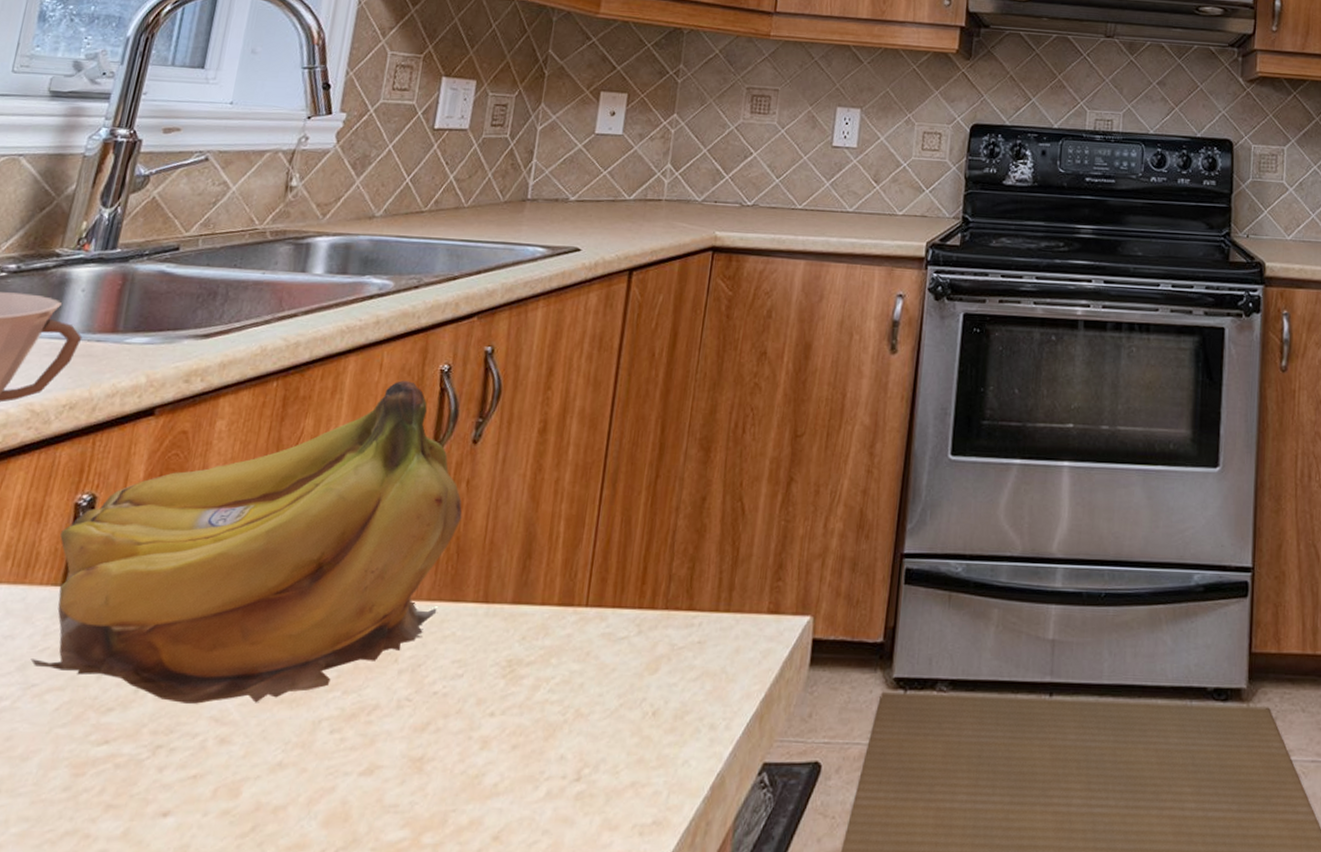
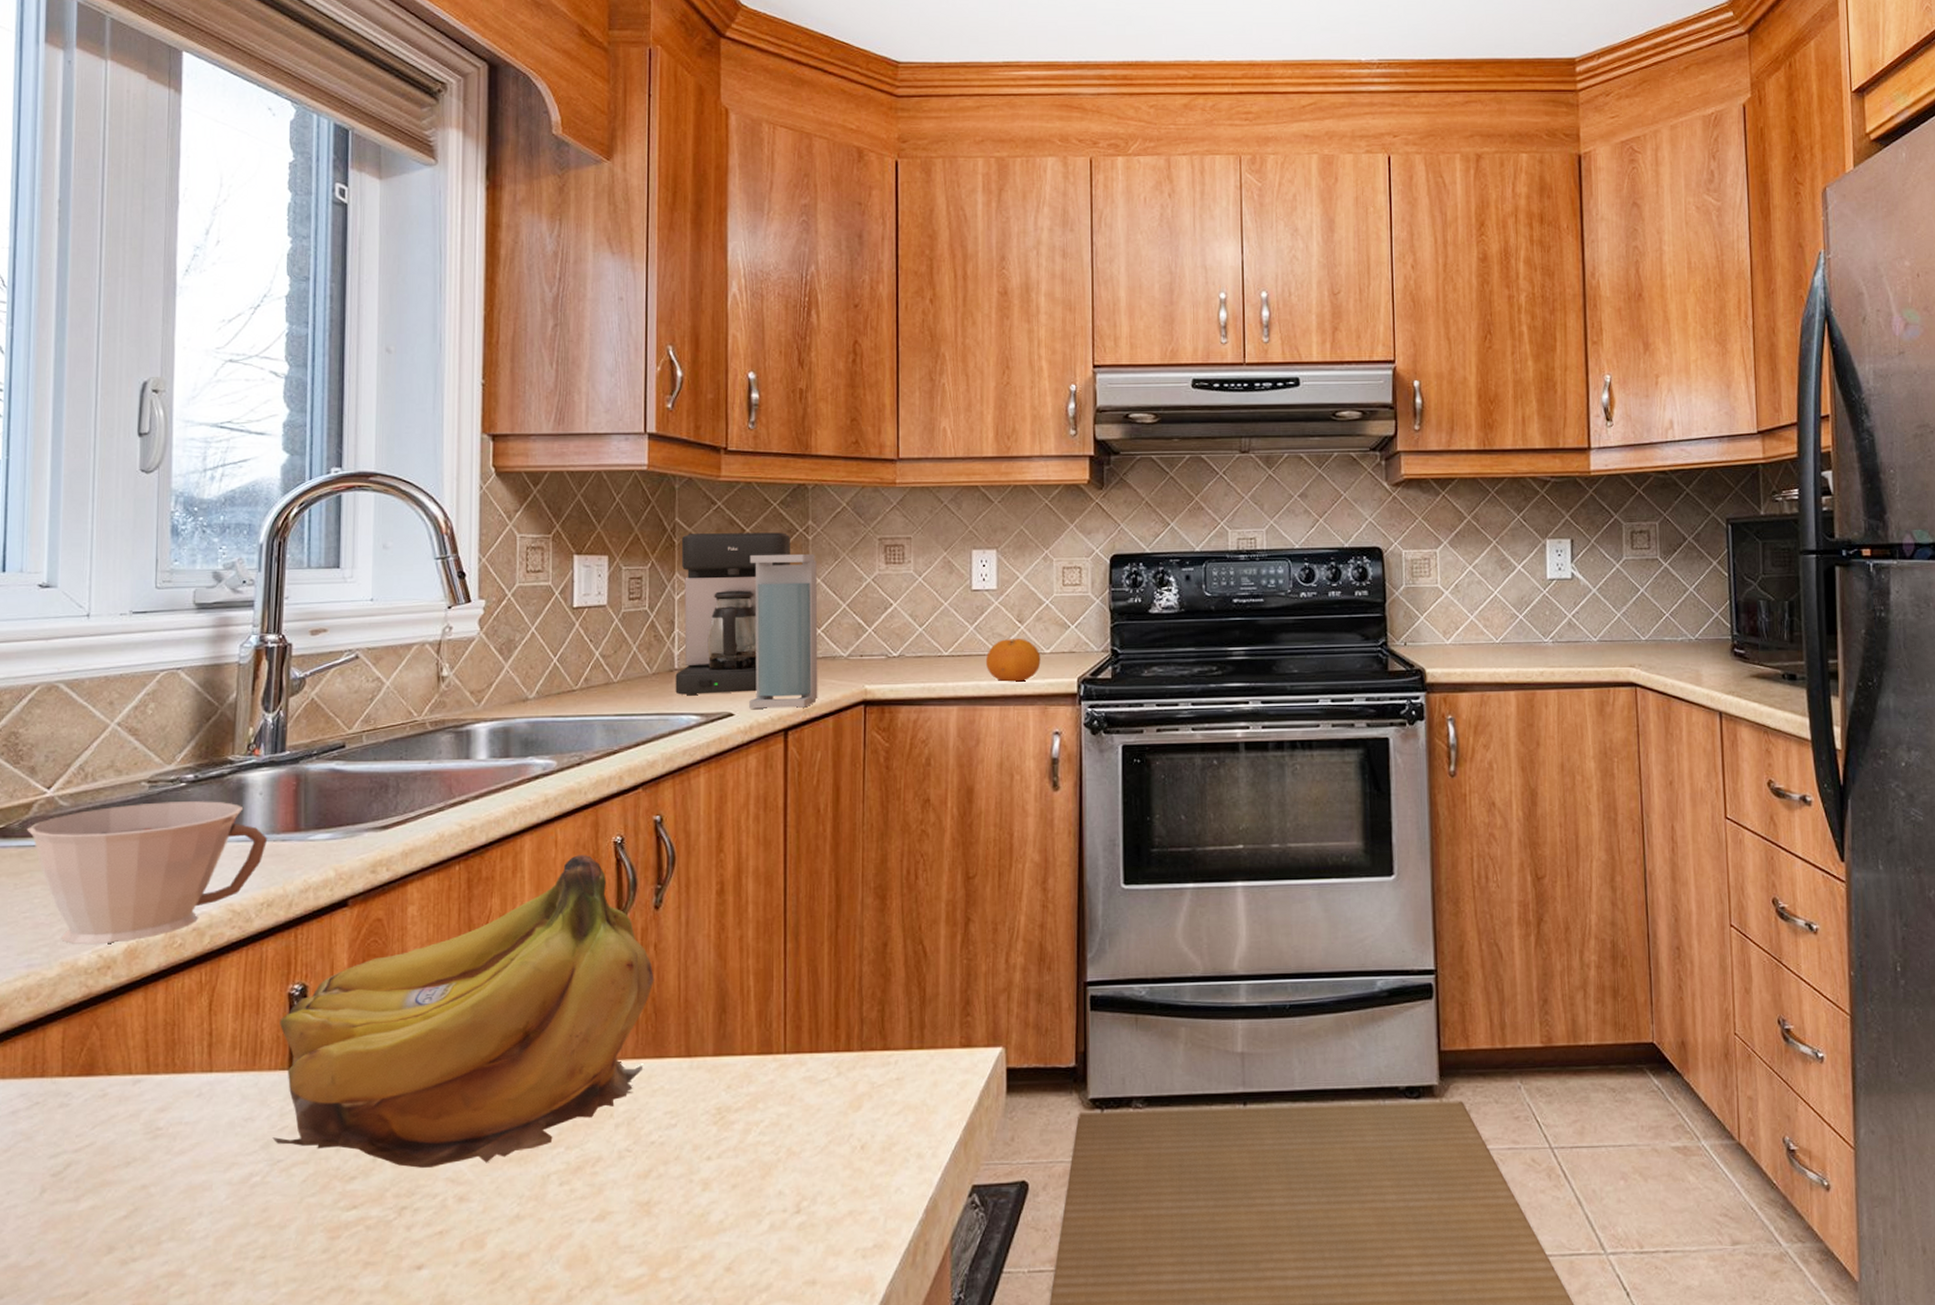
coffee maker: none [525,66,660,229] -> present [675,532,790,696]
soap dispenser: none [597,93,683,249] -> present [749,553,818,709]
fruit: none [837,197,893,241] -> present [985,639,1041,682]

